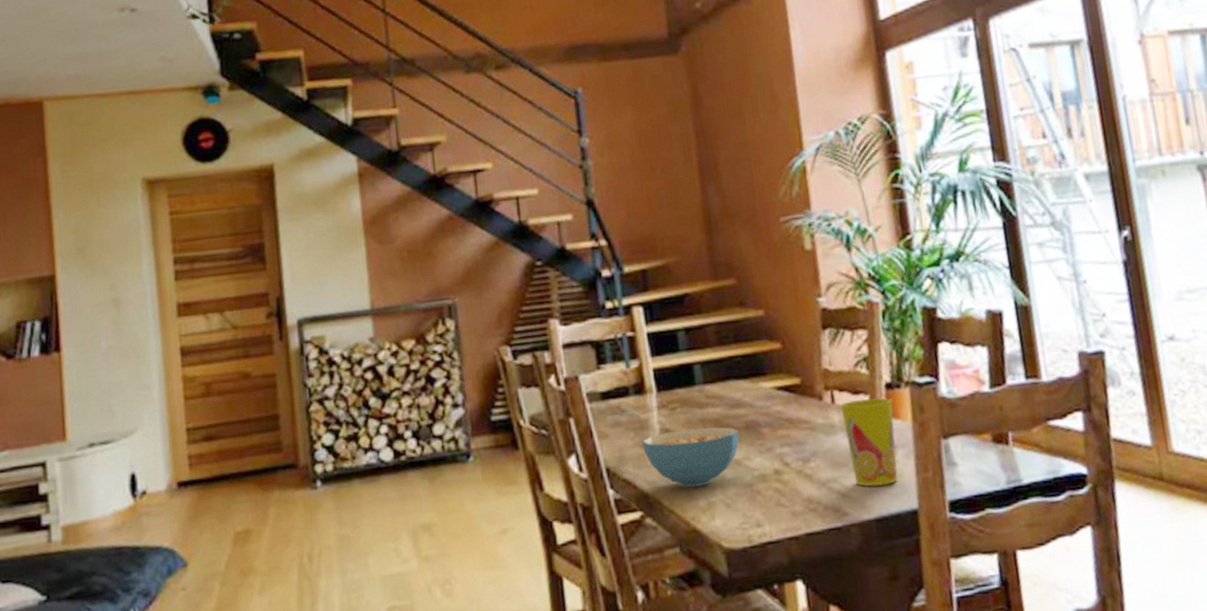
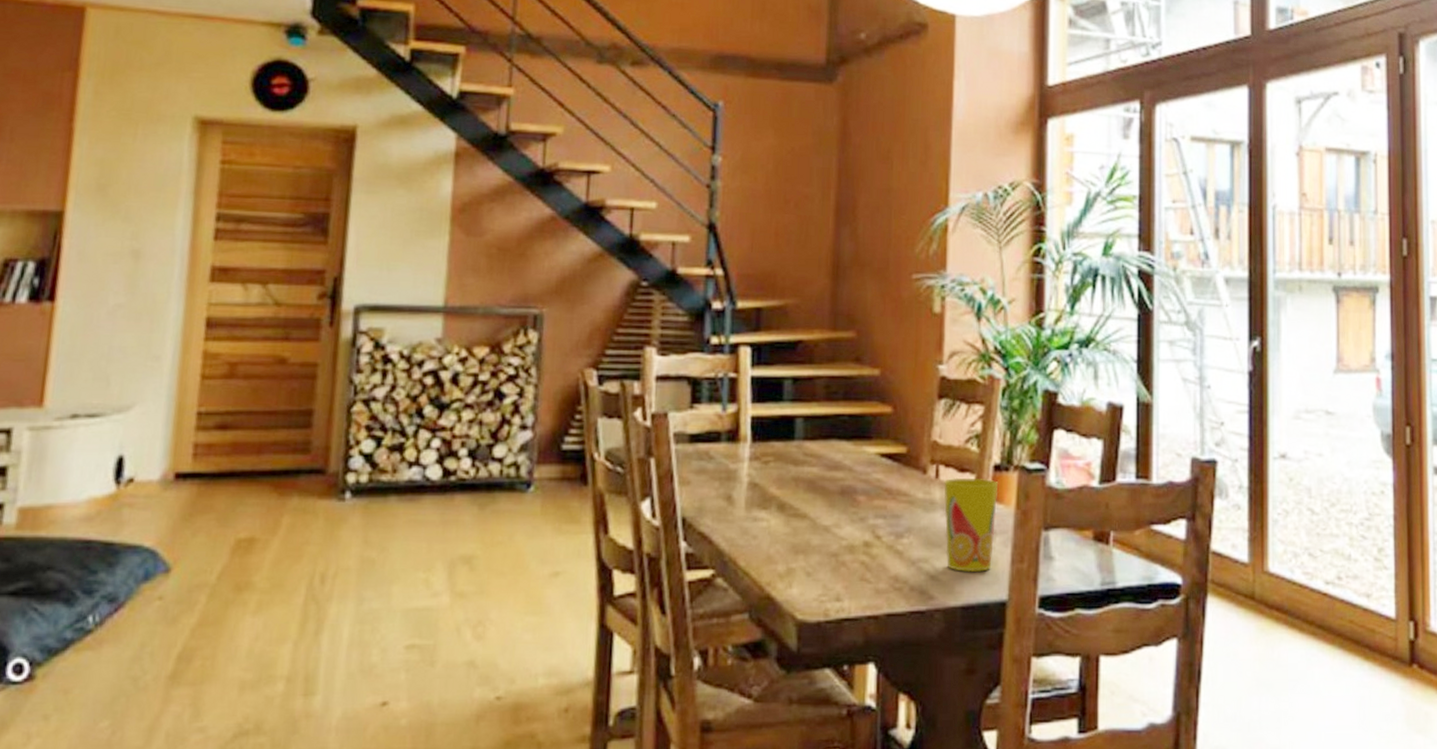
cereal bowl: present [642,427,739,488] -> none [726,486,833,550]

